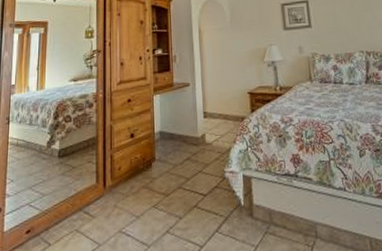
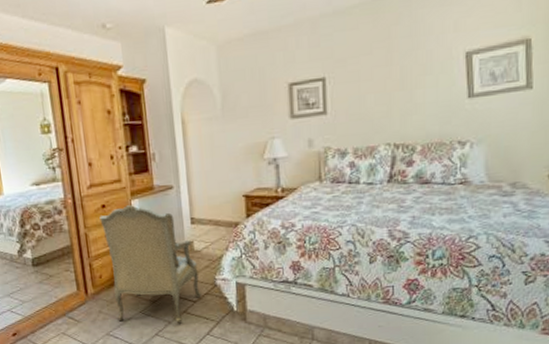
armchair: none [125,100,211,220] -> present [99,205,202,324]

